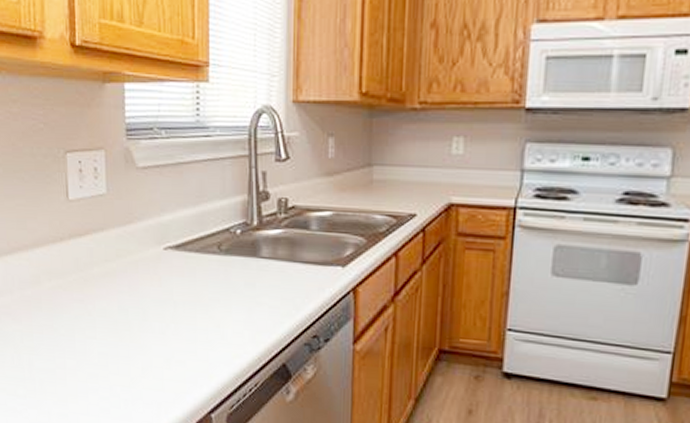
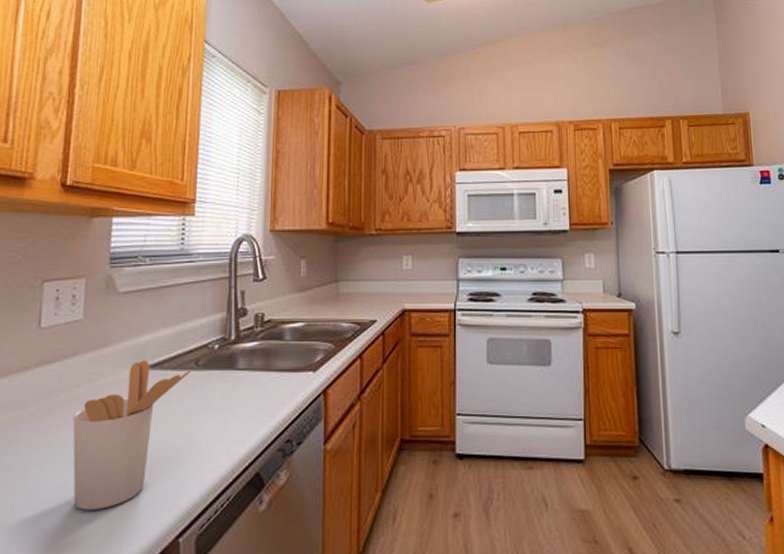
utensil holder: none [107,240,214,378] -> present [72,360,191,510]

